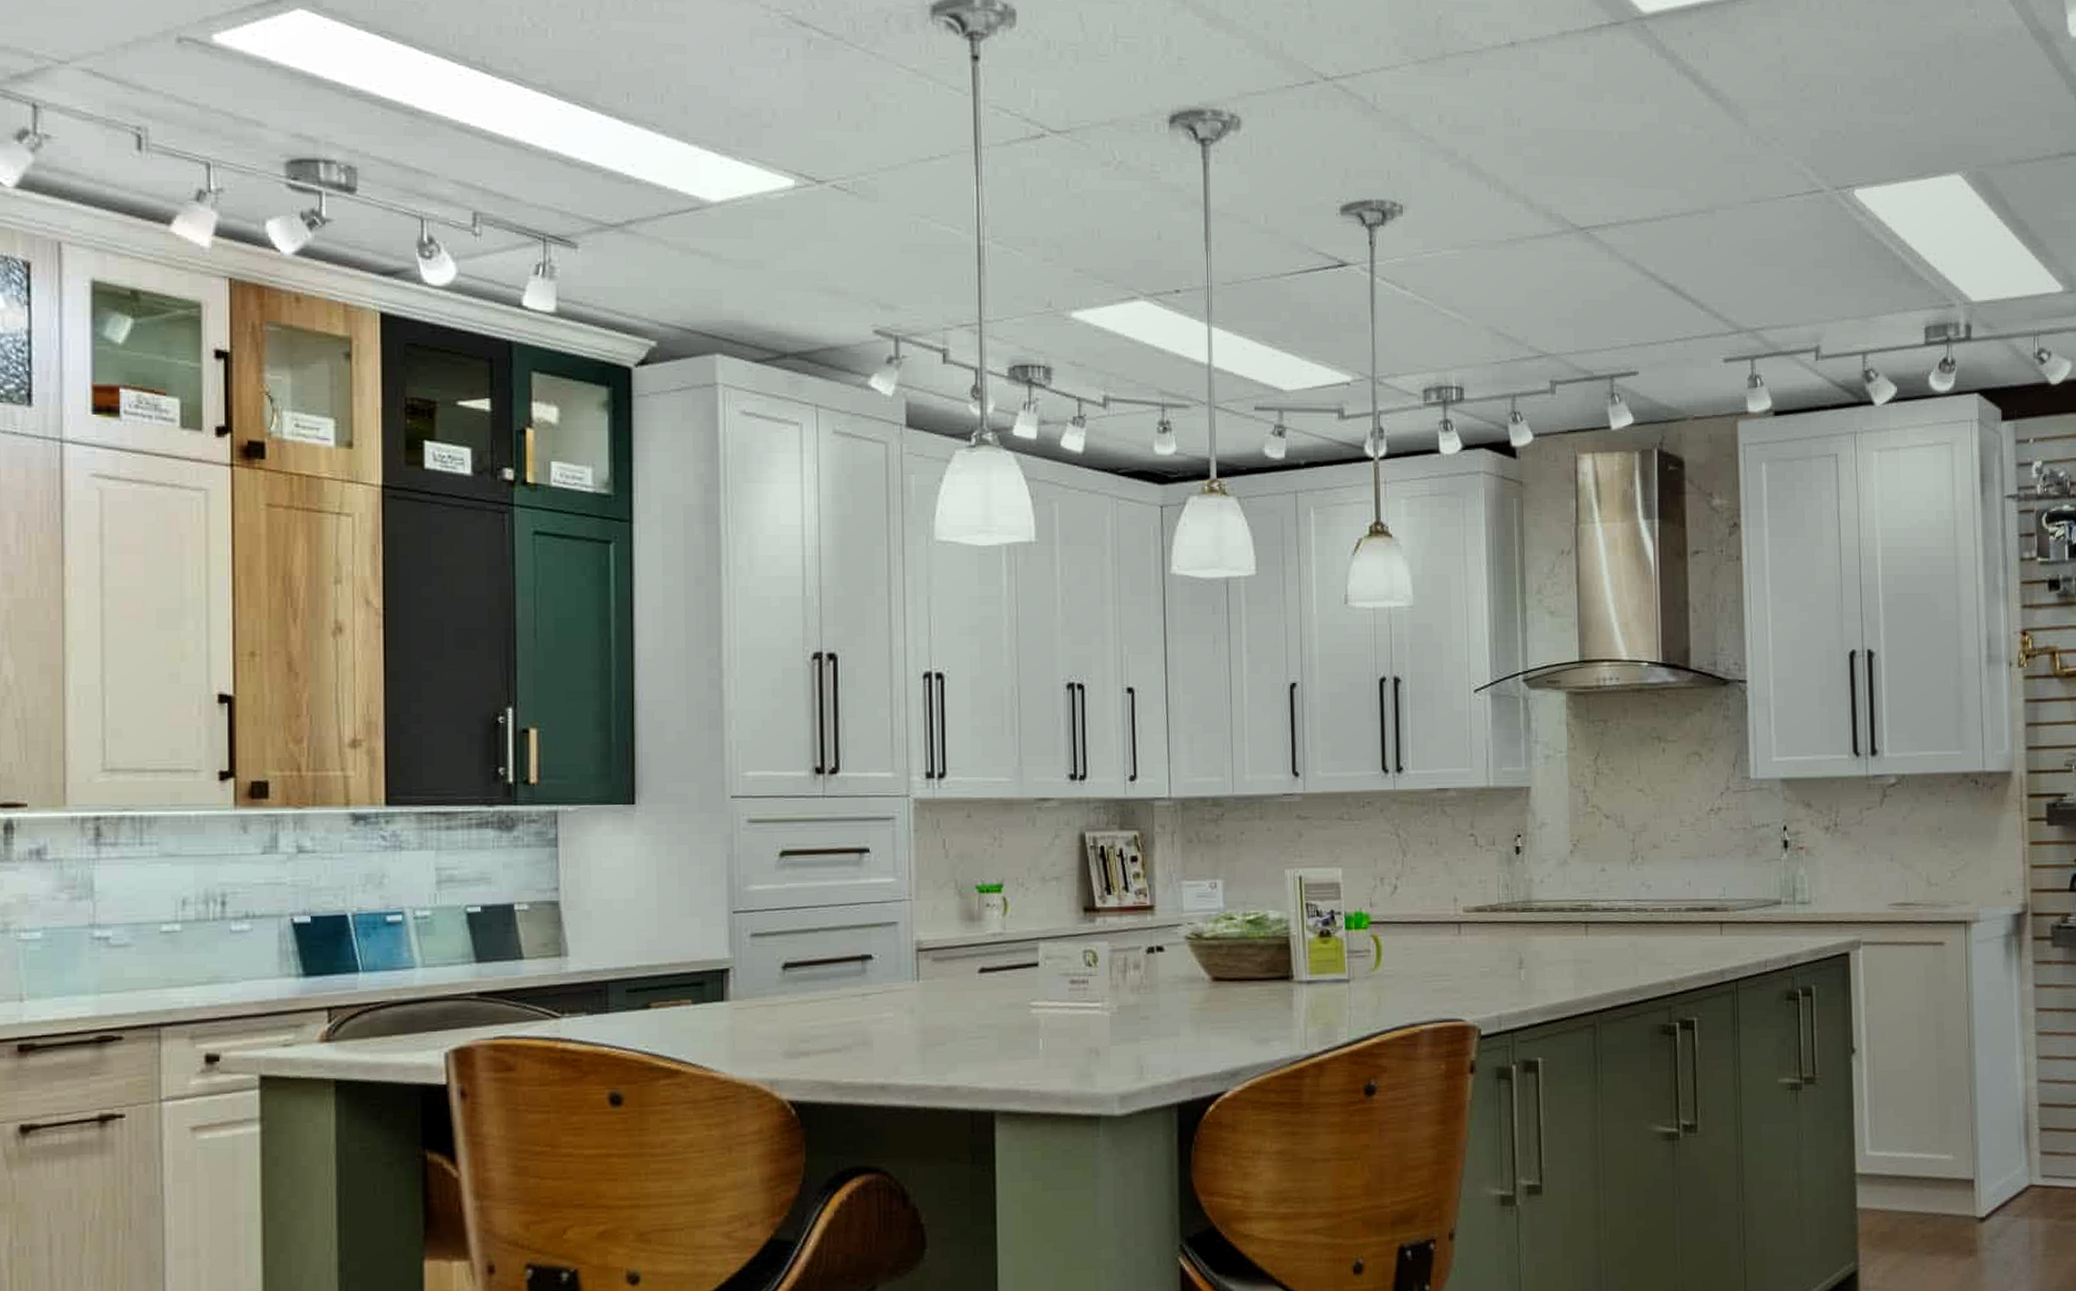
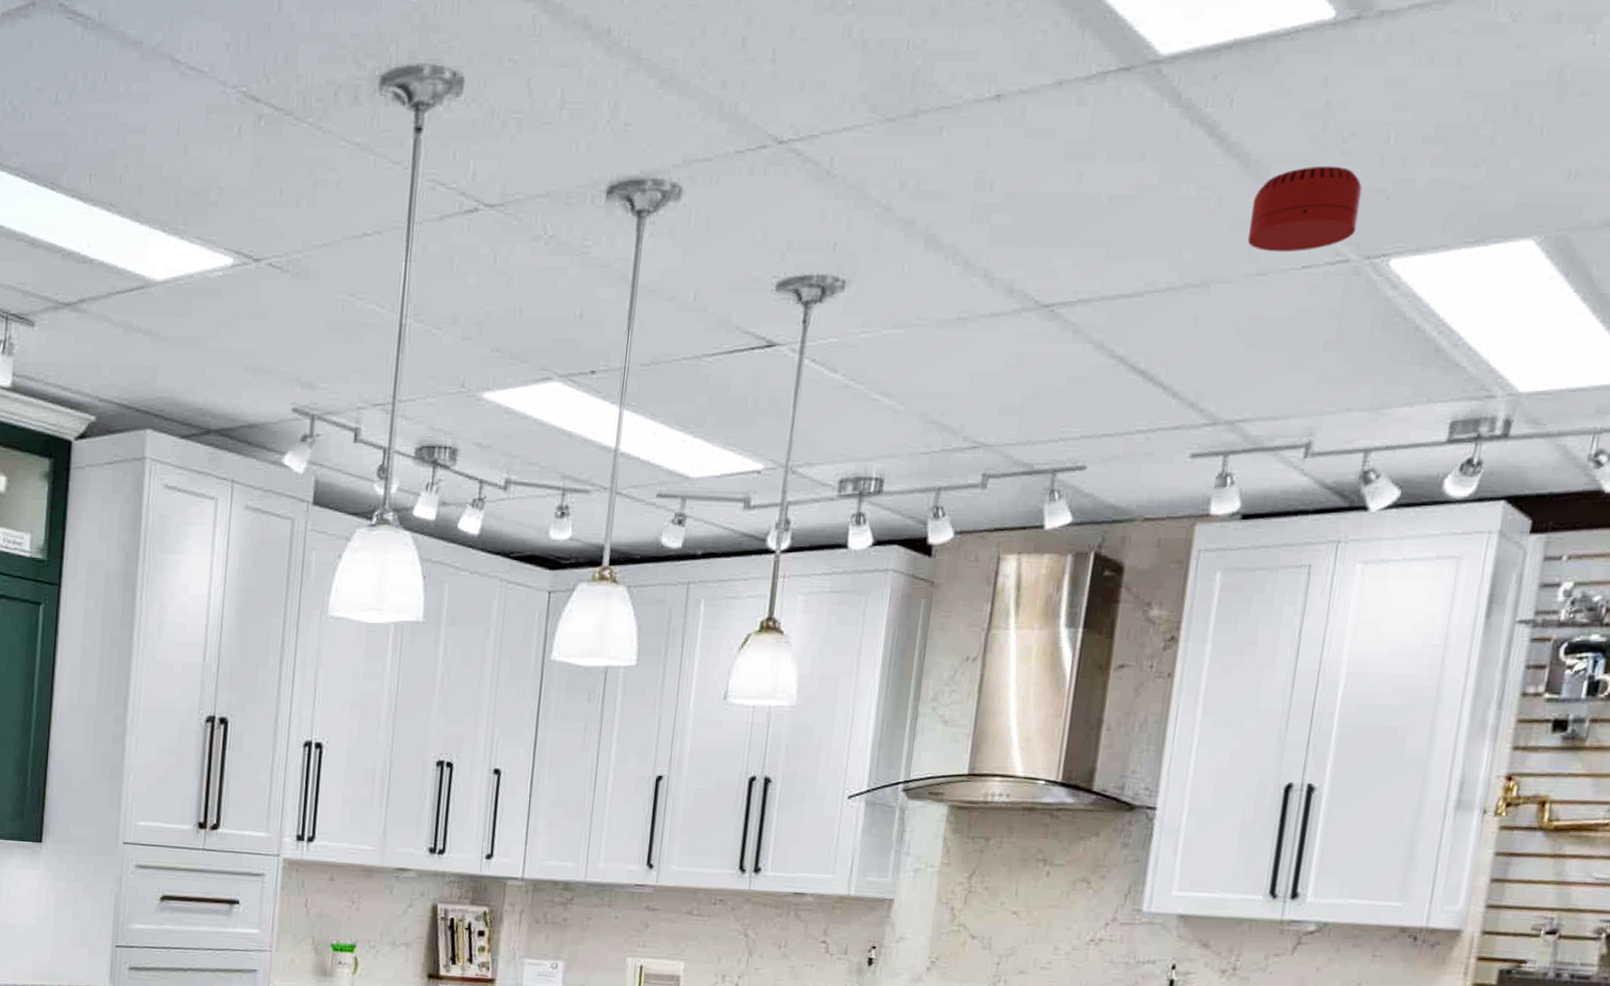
smoke detector: none [1739,110,1823,183] -> present [1248,165,1362,253]

